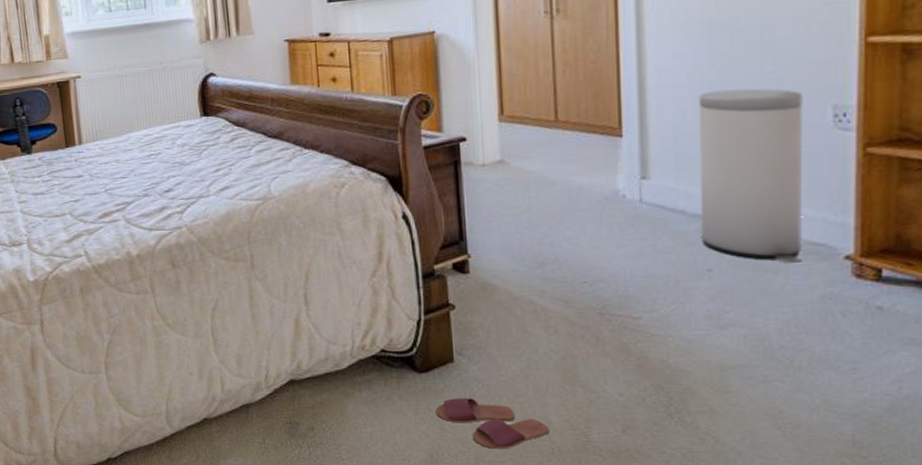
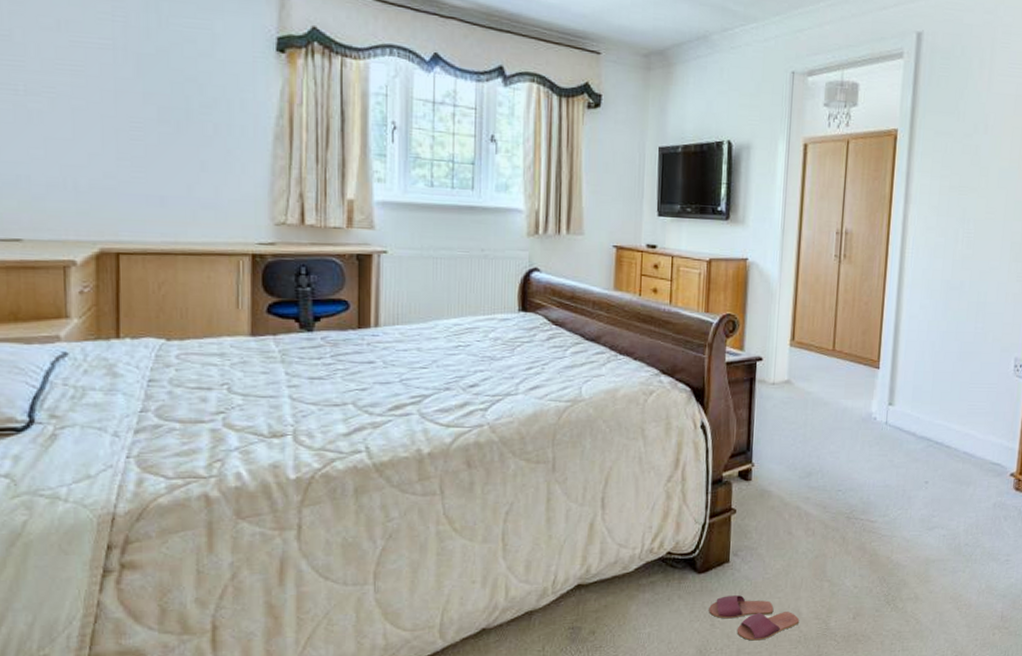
pedal bin: present [698,88,804,263] -> none [923,338,998,478]

